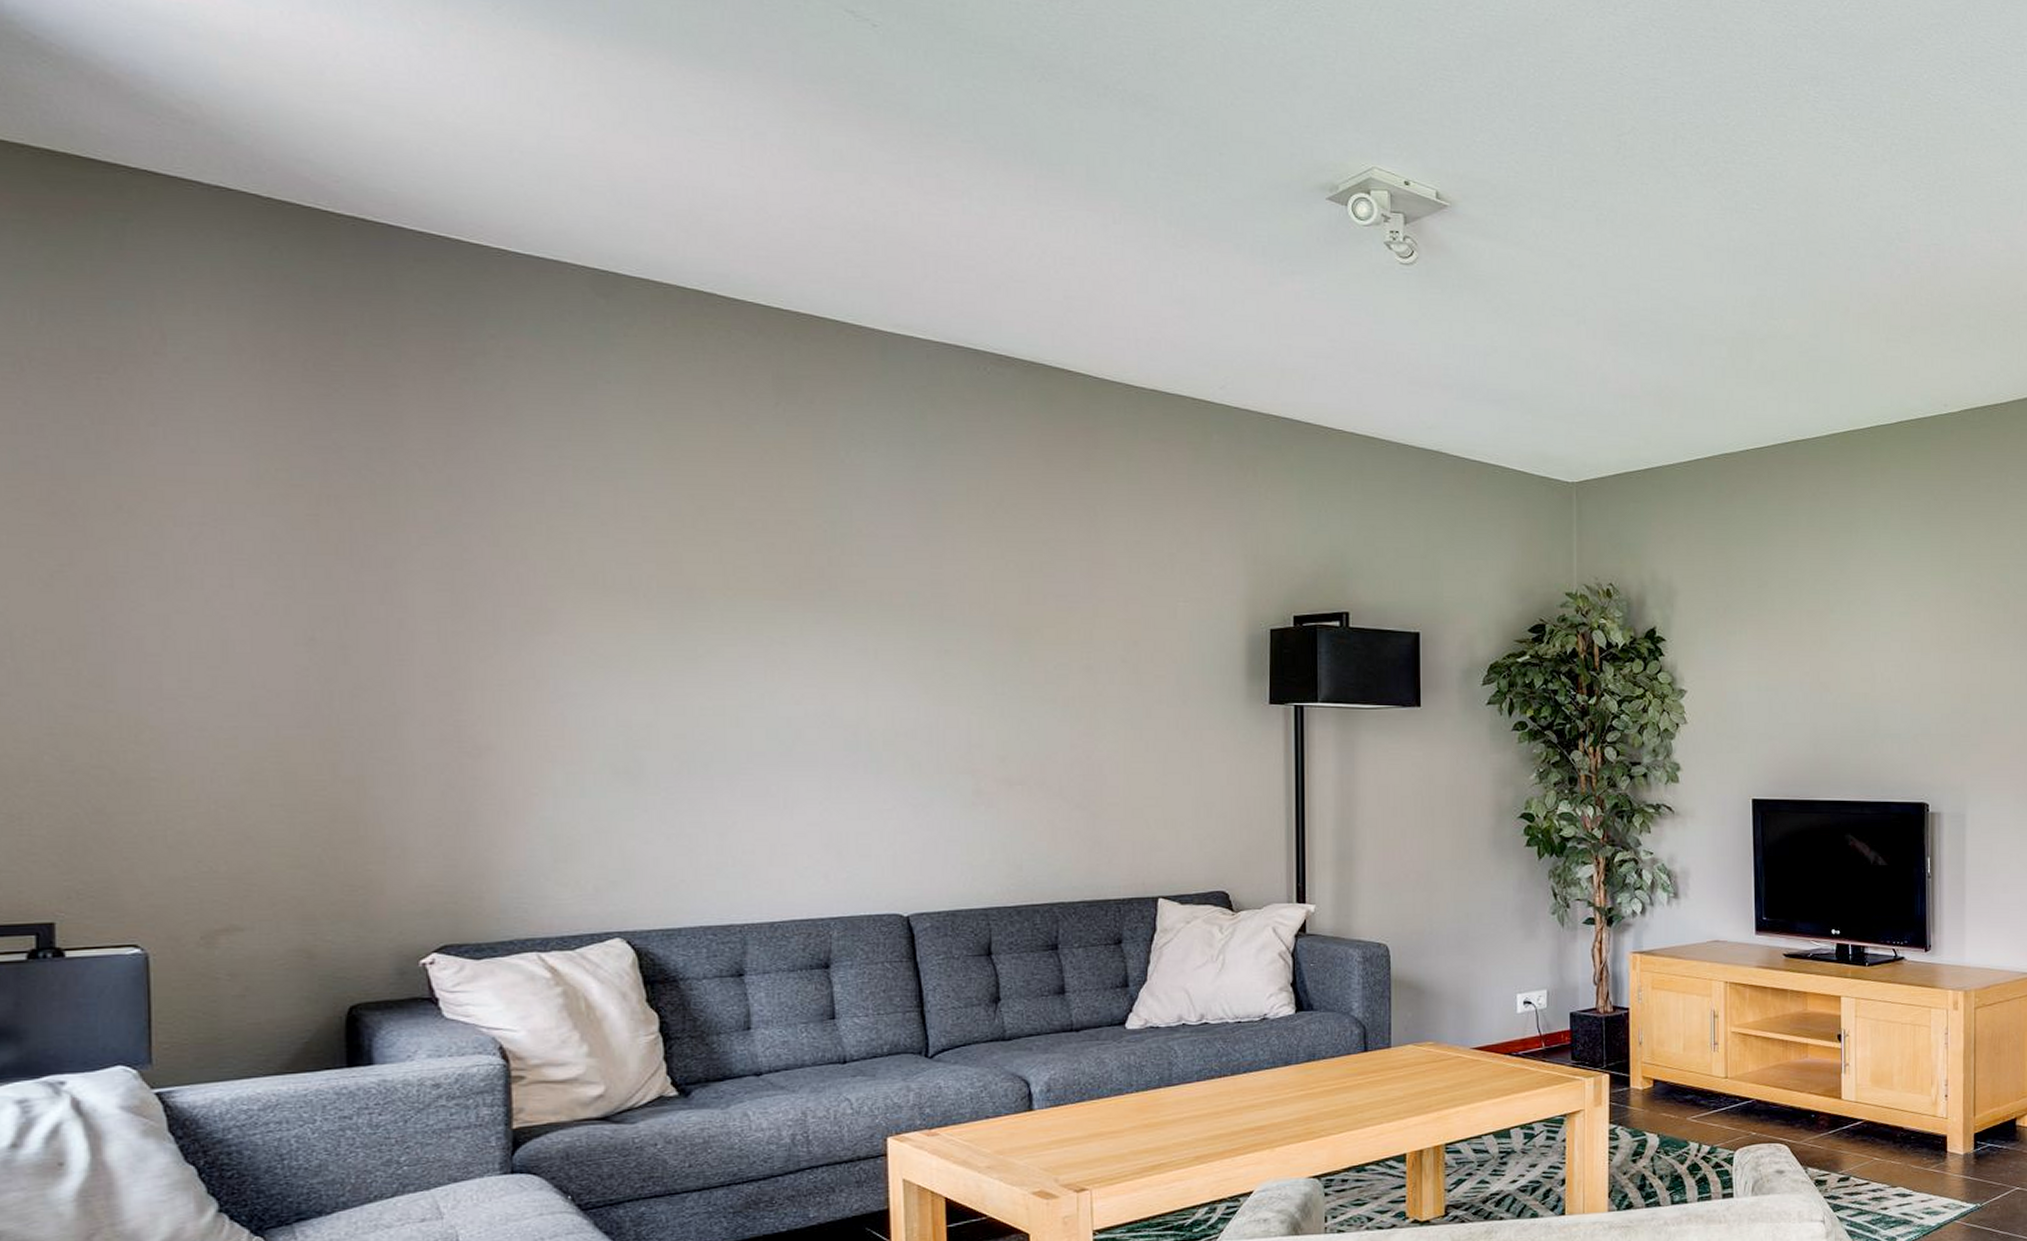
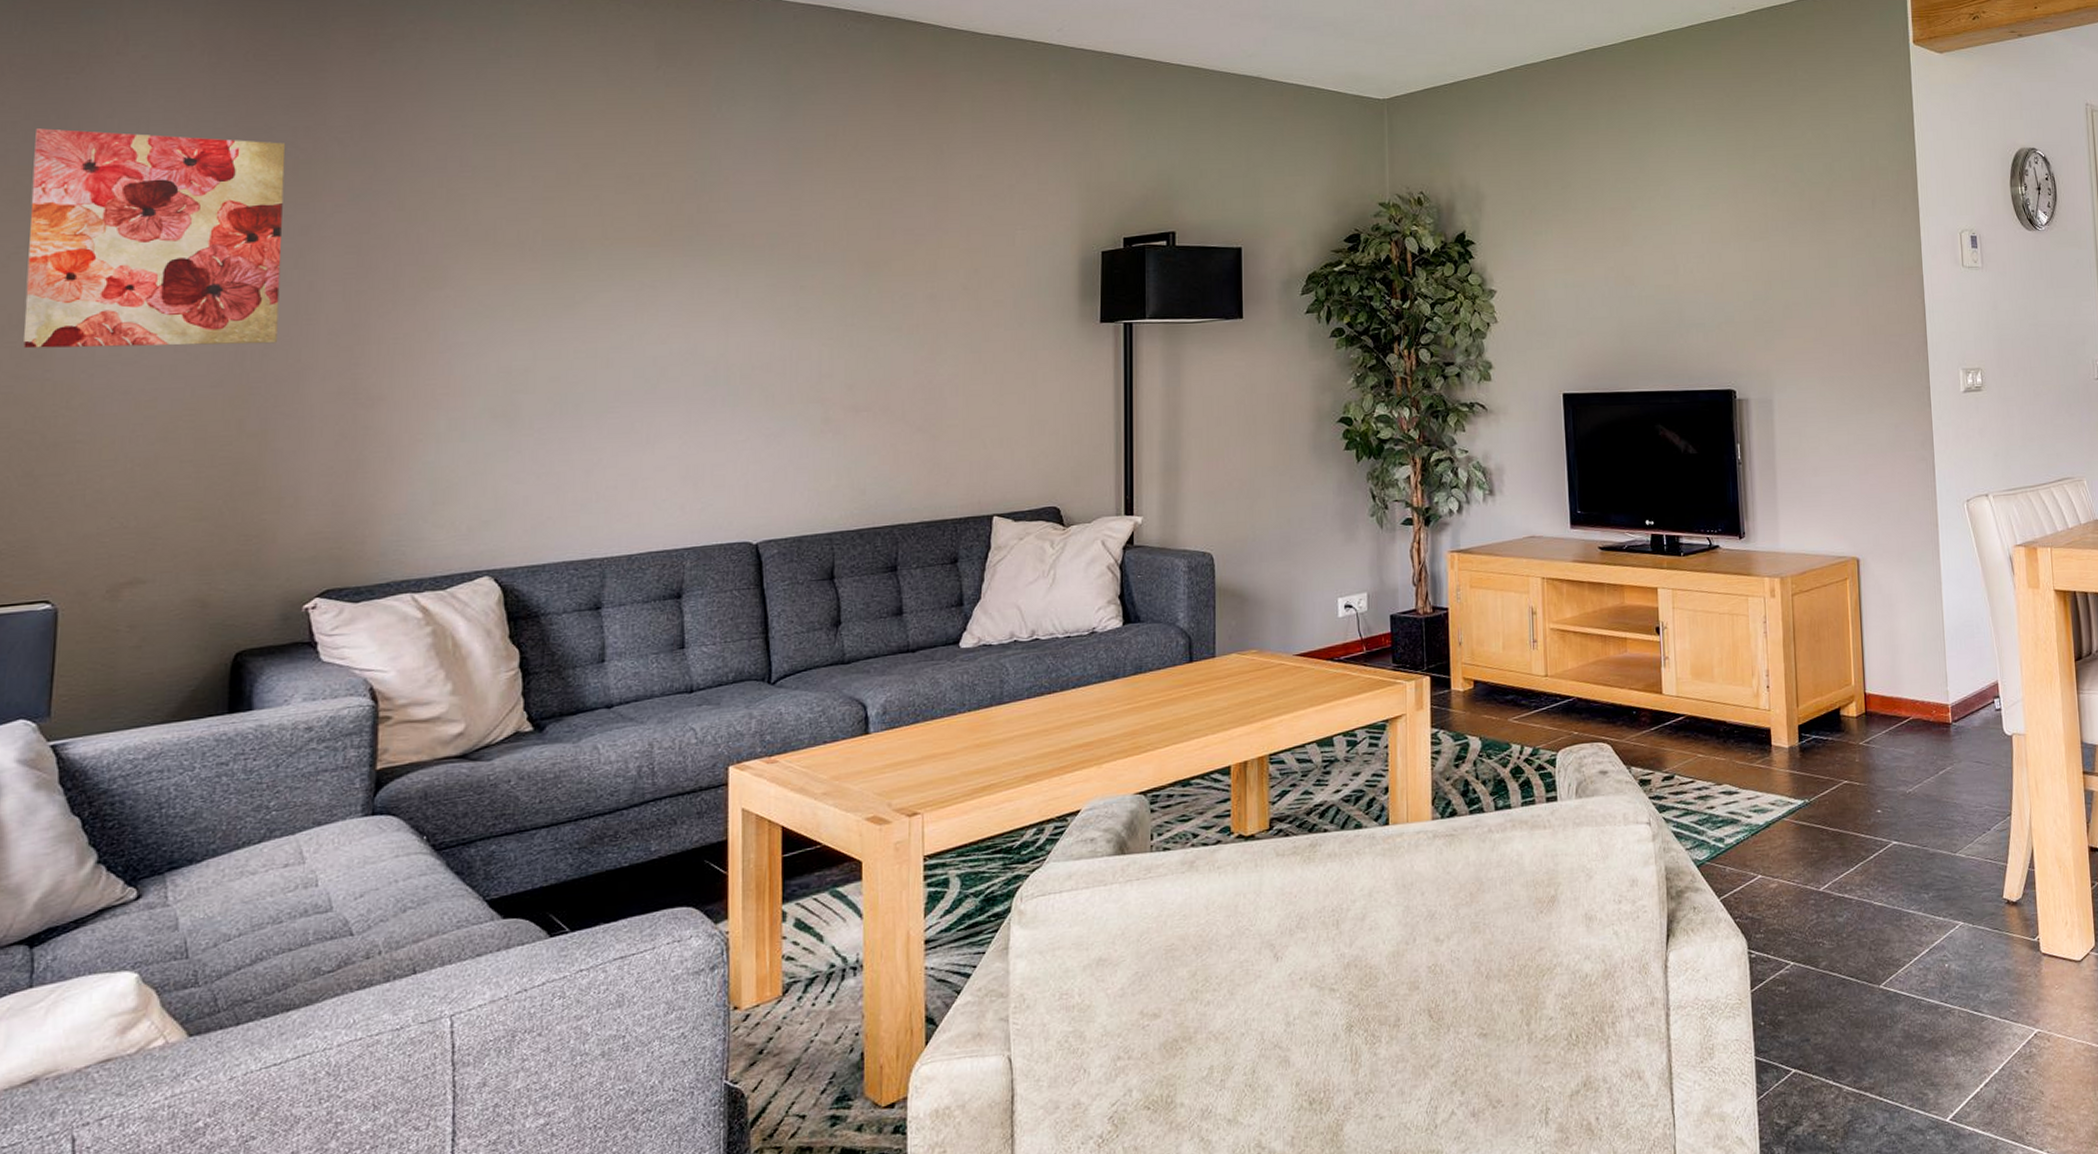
wall art: none [68,433,367,684] -> present [23,128,286,349]

